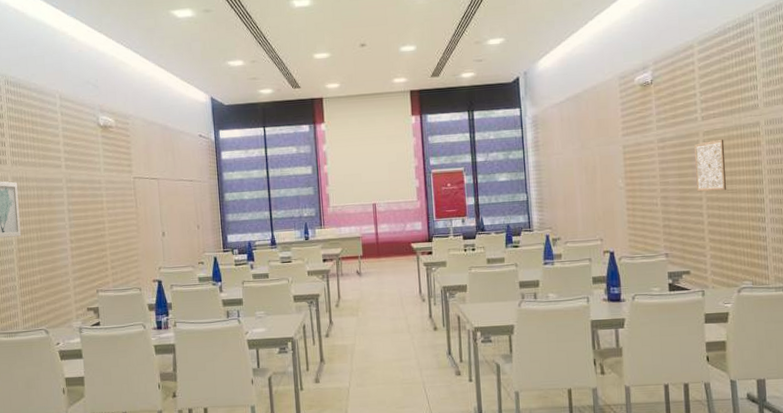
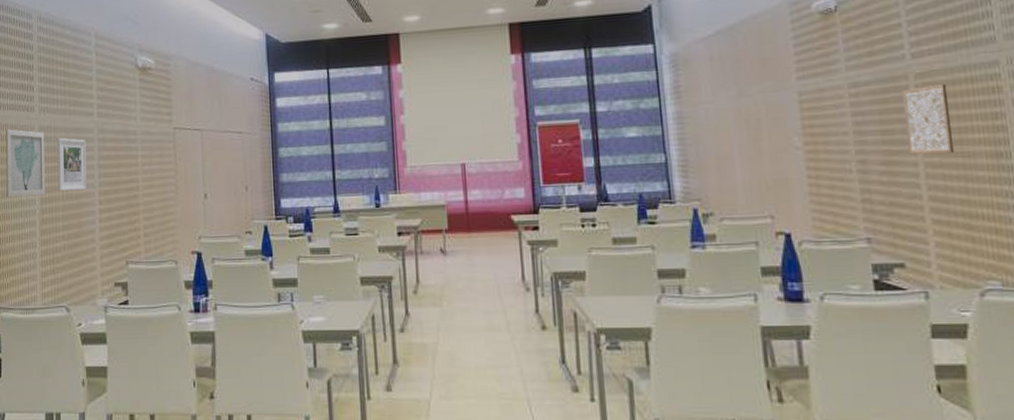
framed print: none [29,187,59,233] -> present [56,138,87,192]

